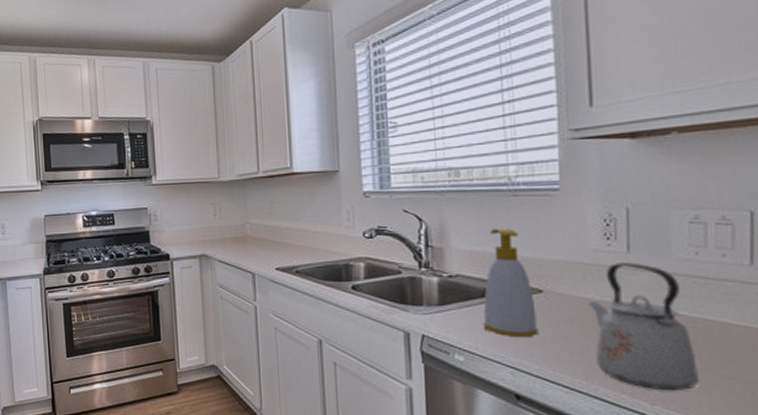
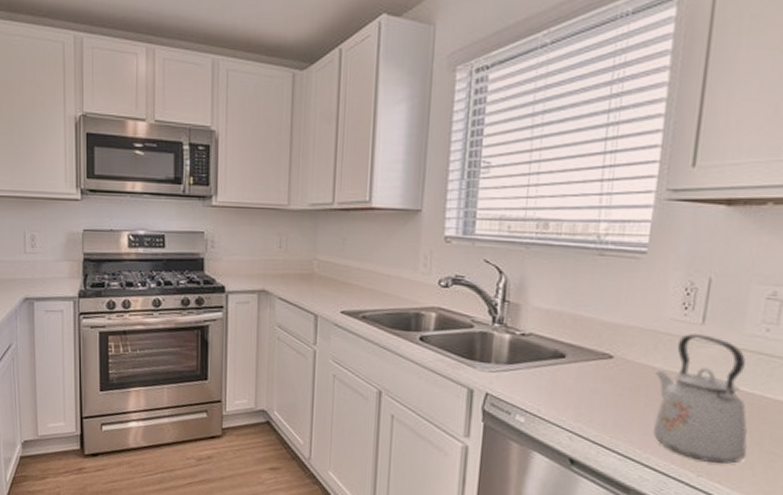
soap bottle: present [483,228,539,338] -> none [548,288,604,403]

